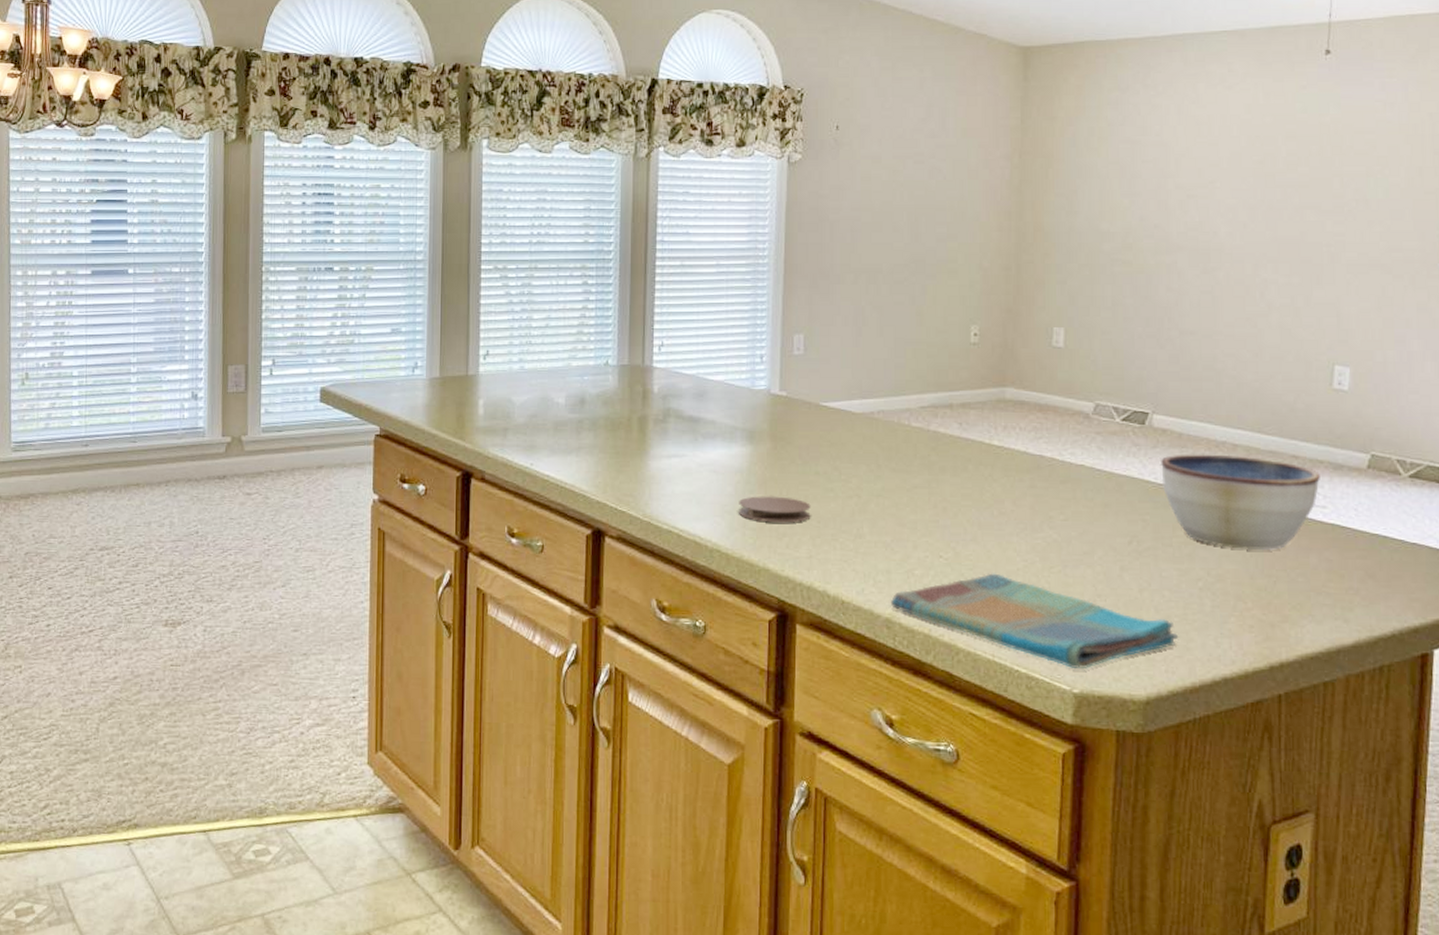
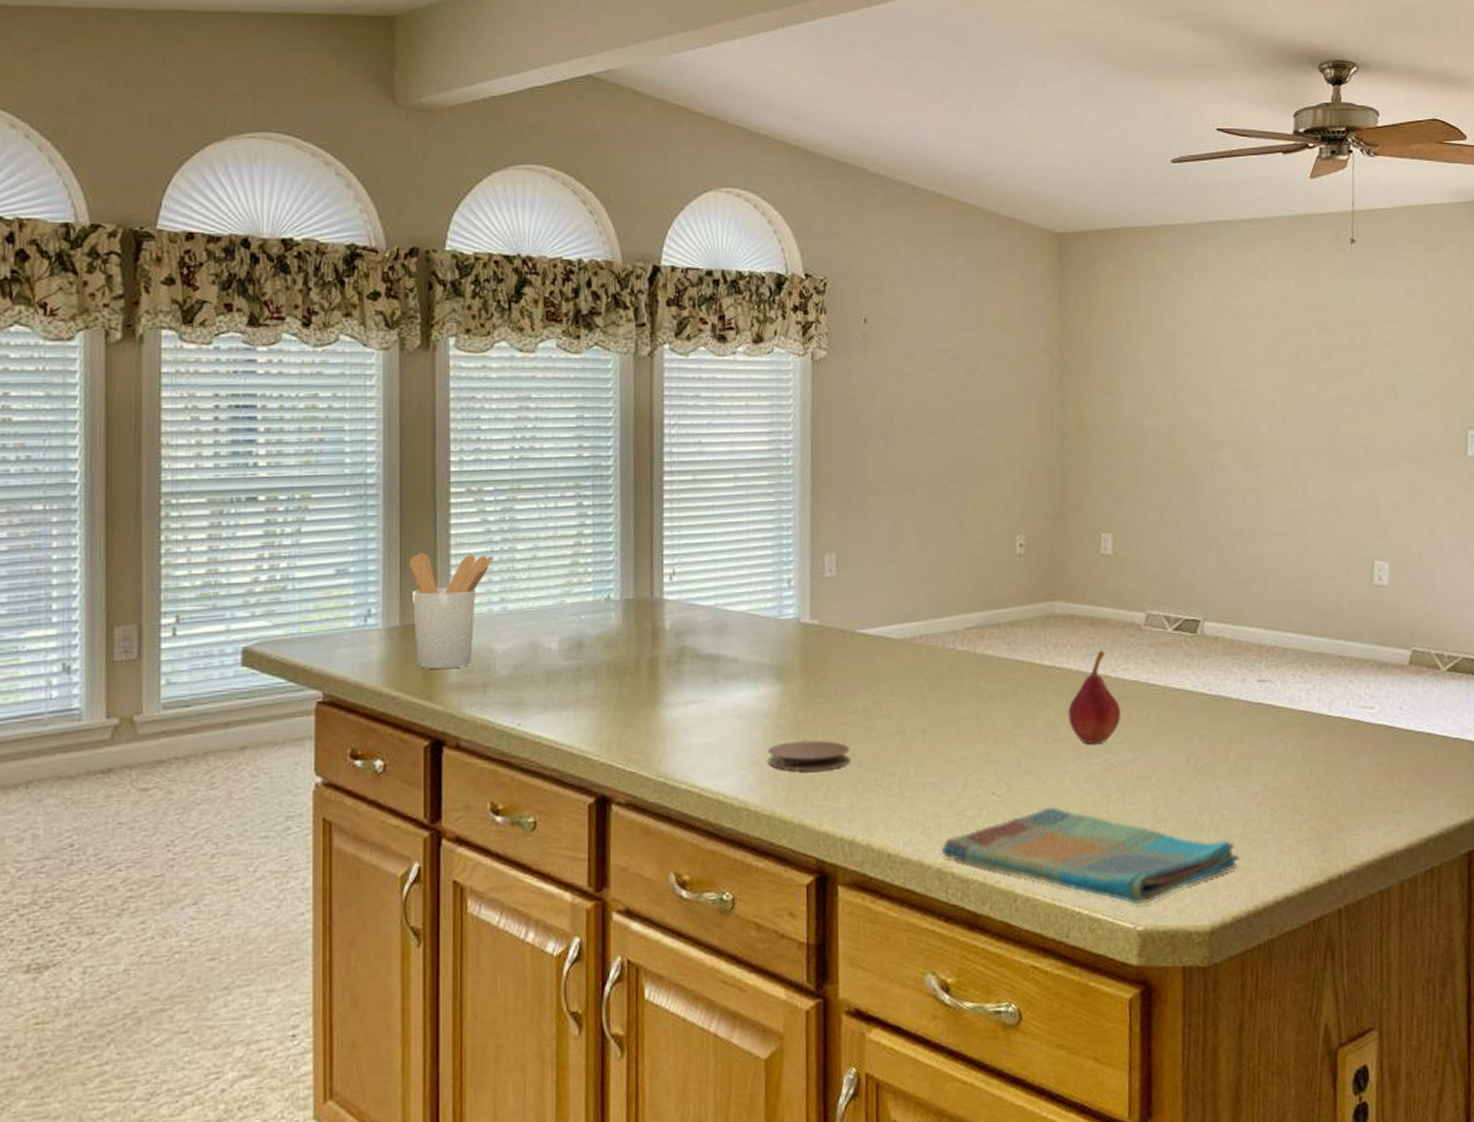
utensil holder: none [448,317,514,414] -> present [409,552,493,669]
fruit: none [1014,434,1066,520] -> present [1068,650,1121,744]
bowl: present [1161,454,1320,551] -> none [1214,659,1367,759]

